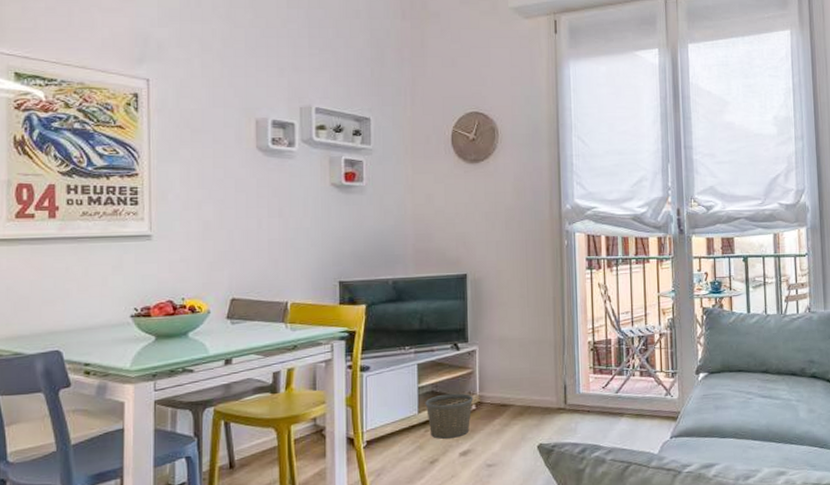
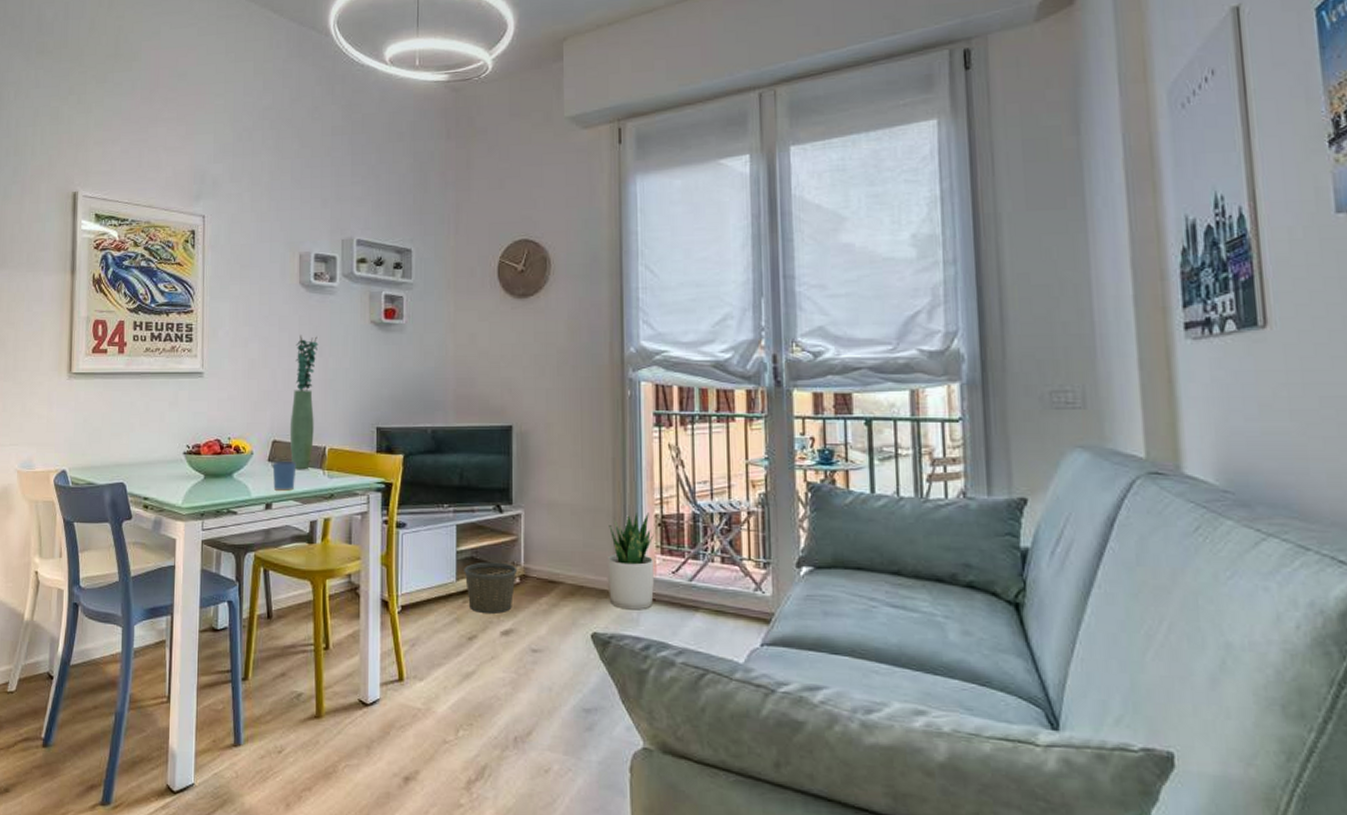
mug: none [231,318,258,346] -> present [272,462,297,491]
vase: none [249,197,278,325] -> present [289,335,319,470]
planter: none [550,340,588,422] -> present [607,512,654,610]

